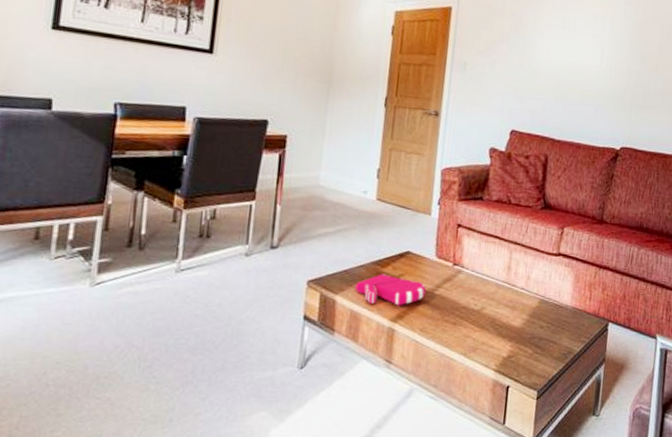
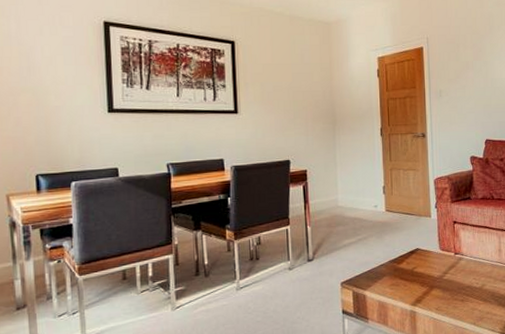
book: present [355,274,426,307] -> none [379,269,436,295]

